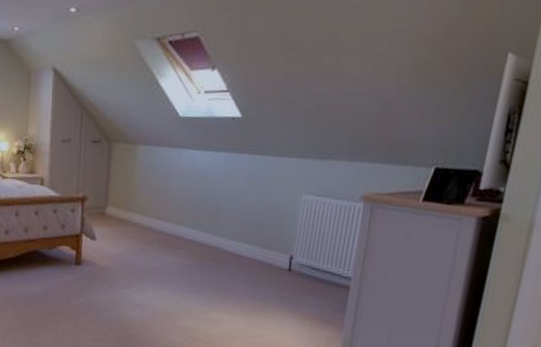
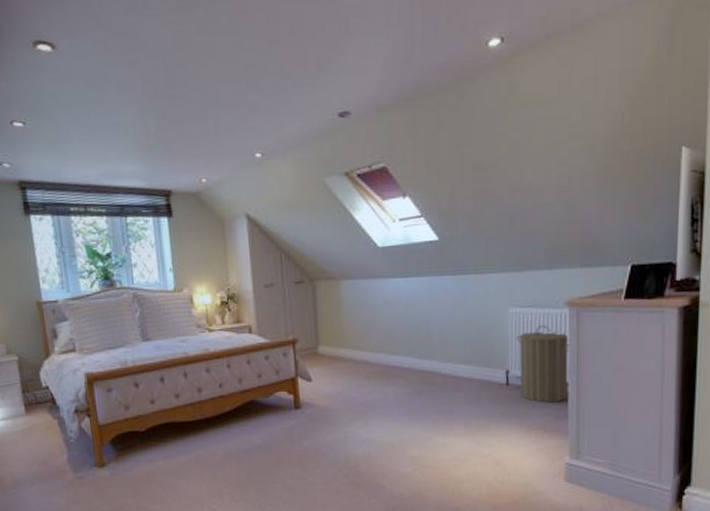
laundry hamper: none [301,216,360,295] -> present [517,325,570,403]

